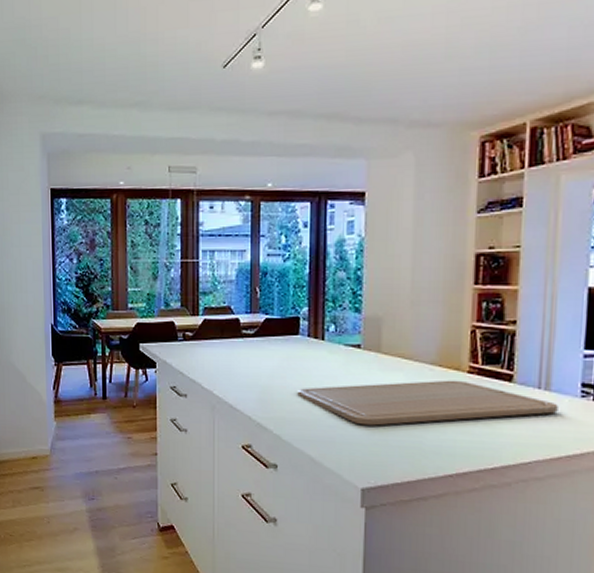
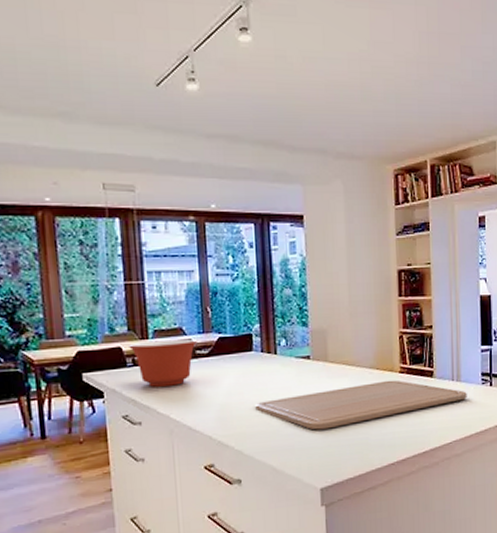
mixing bowl: none [181,317,244,363] -> present [129,338,197,387]

